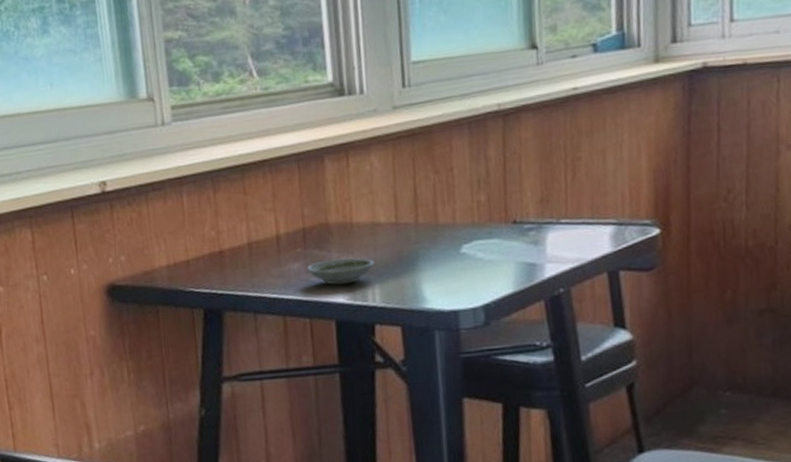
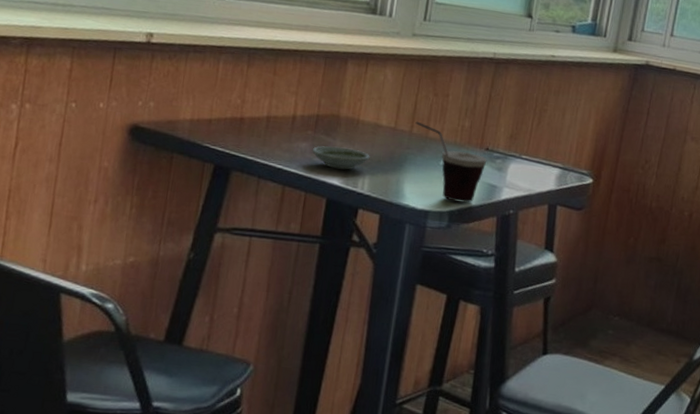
cup: none [419,208,518,294] -> present [415,121,487,203]

